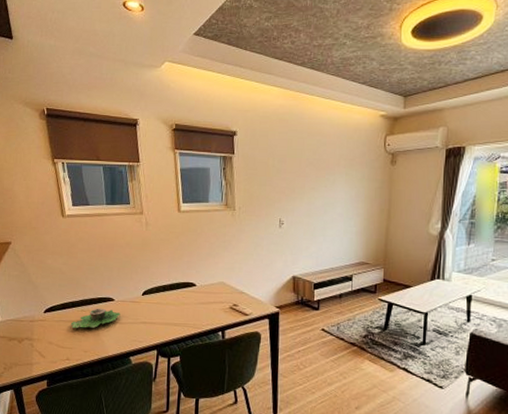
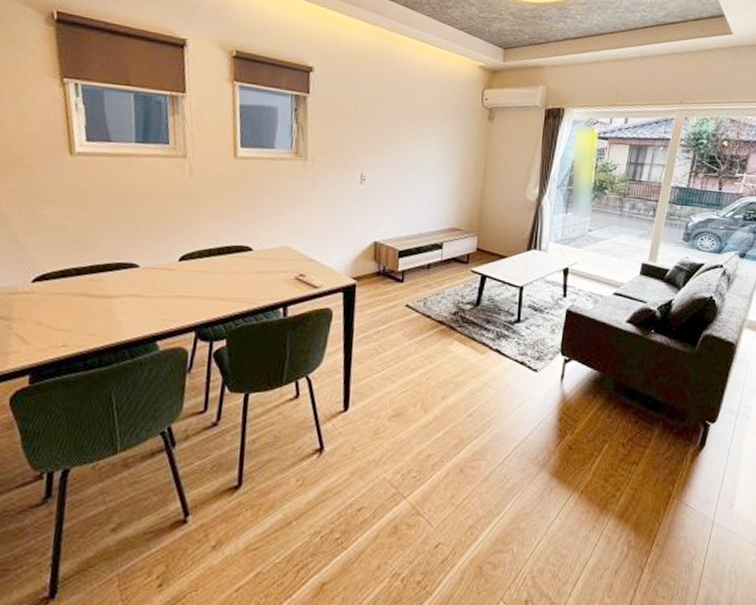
succulent planter: present [70,308,121,328] -> none [71,276,147,304]

